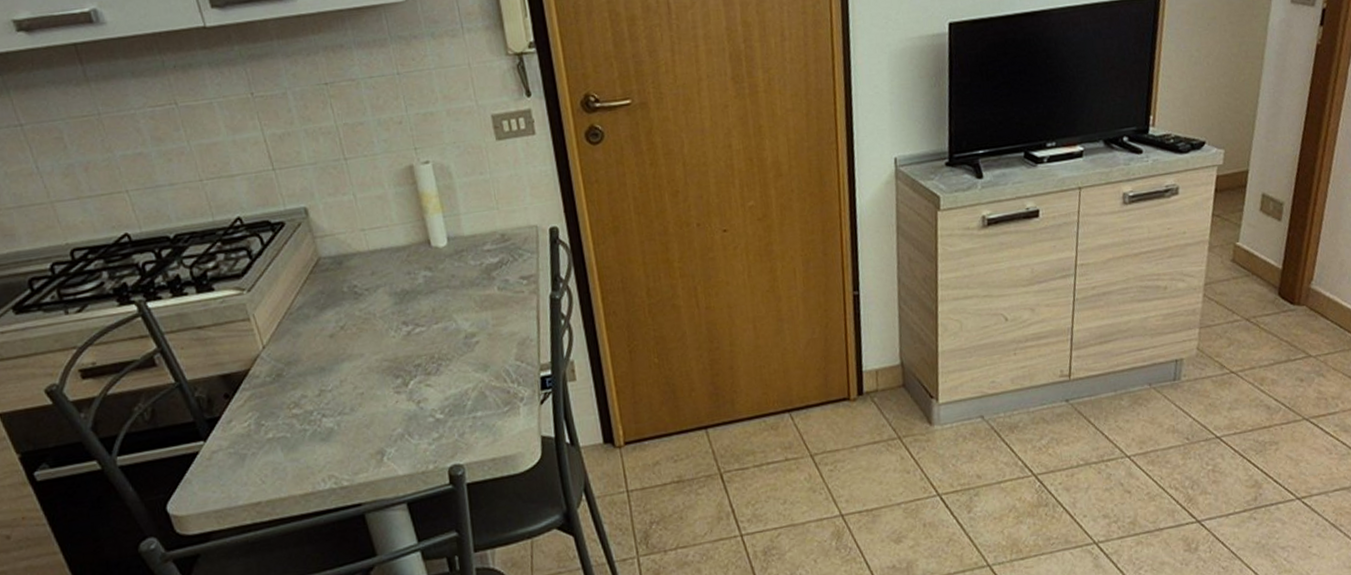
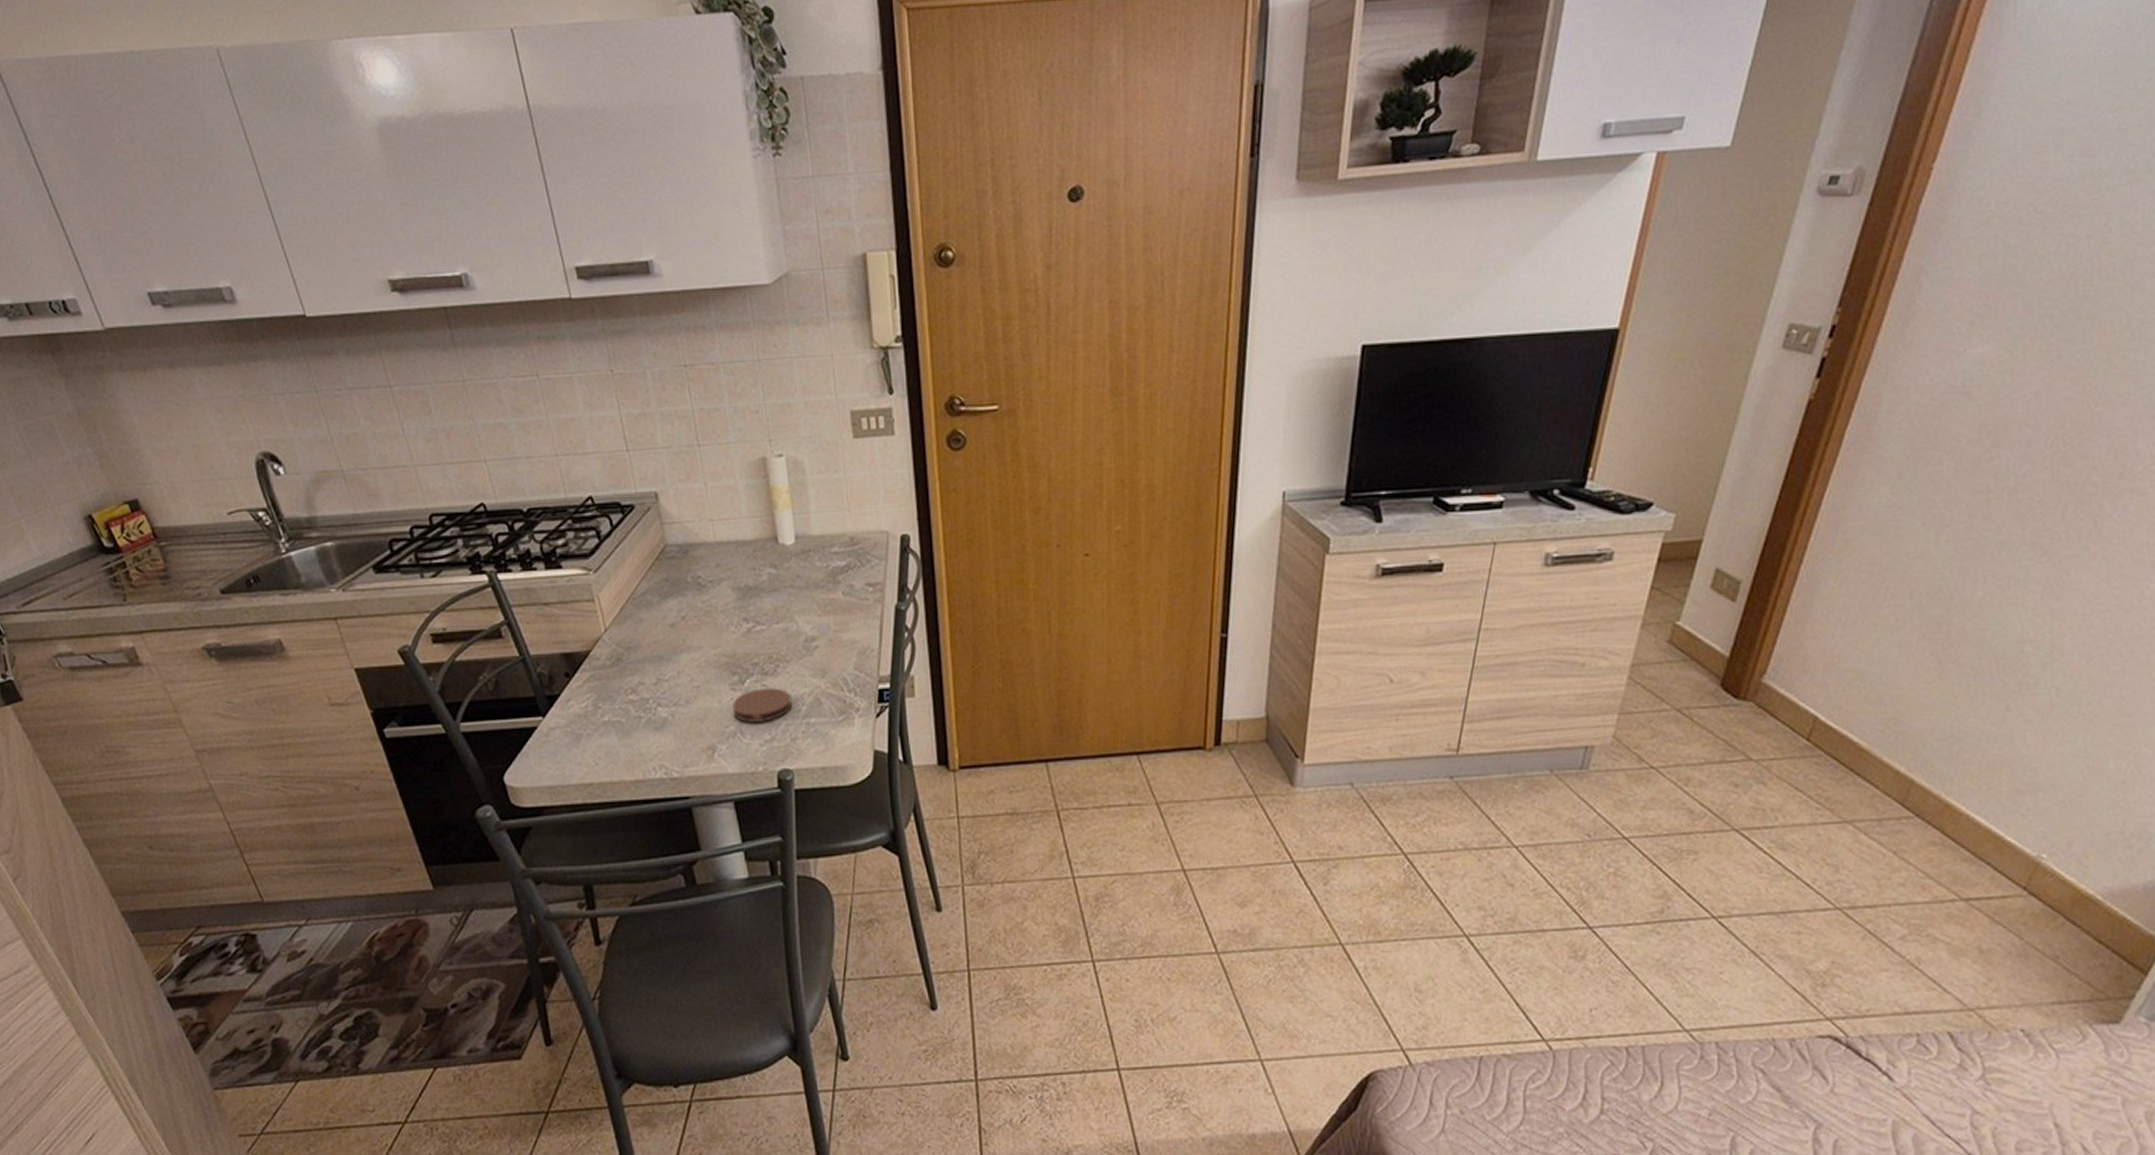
coaster: none [398,385,457,424] -> present [732,687,791,723]

